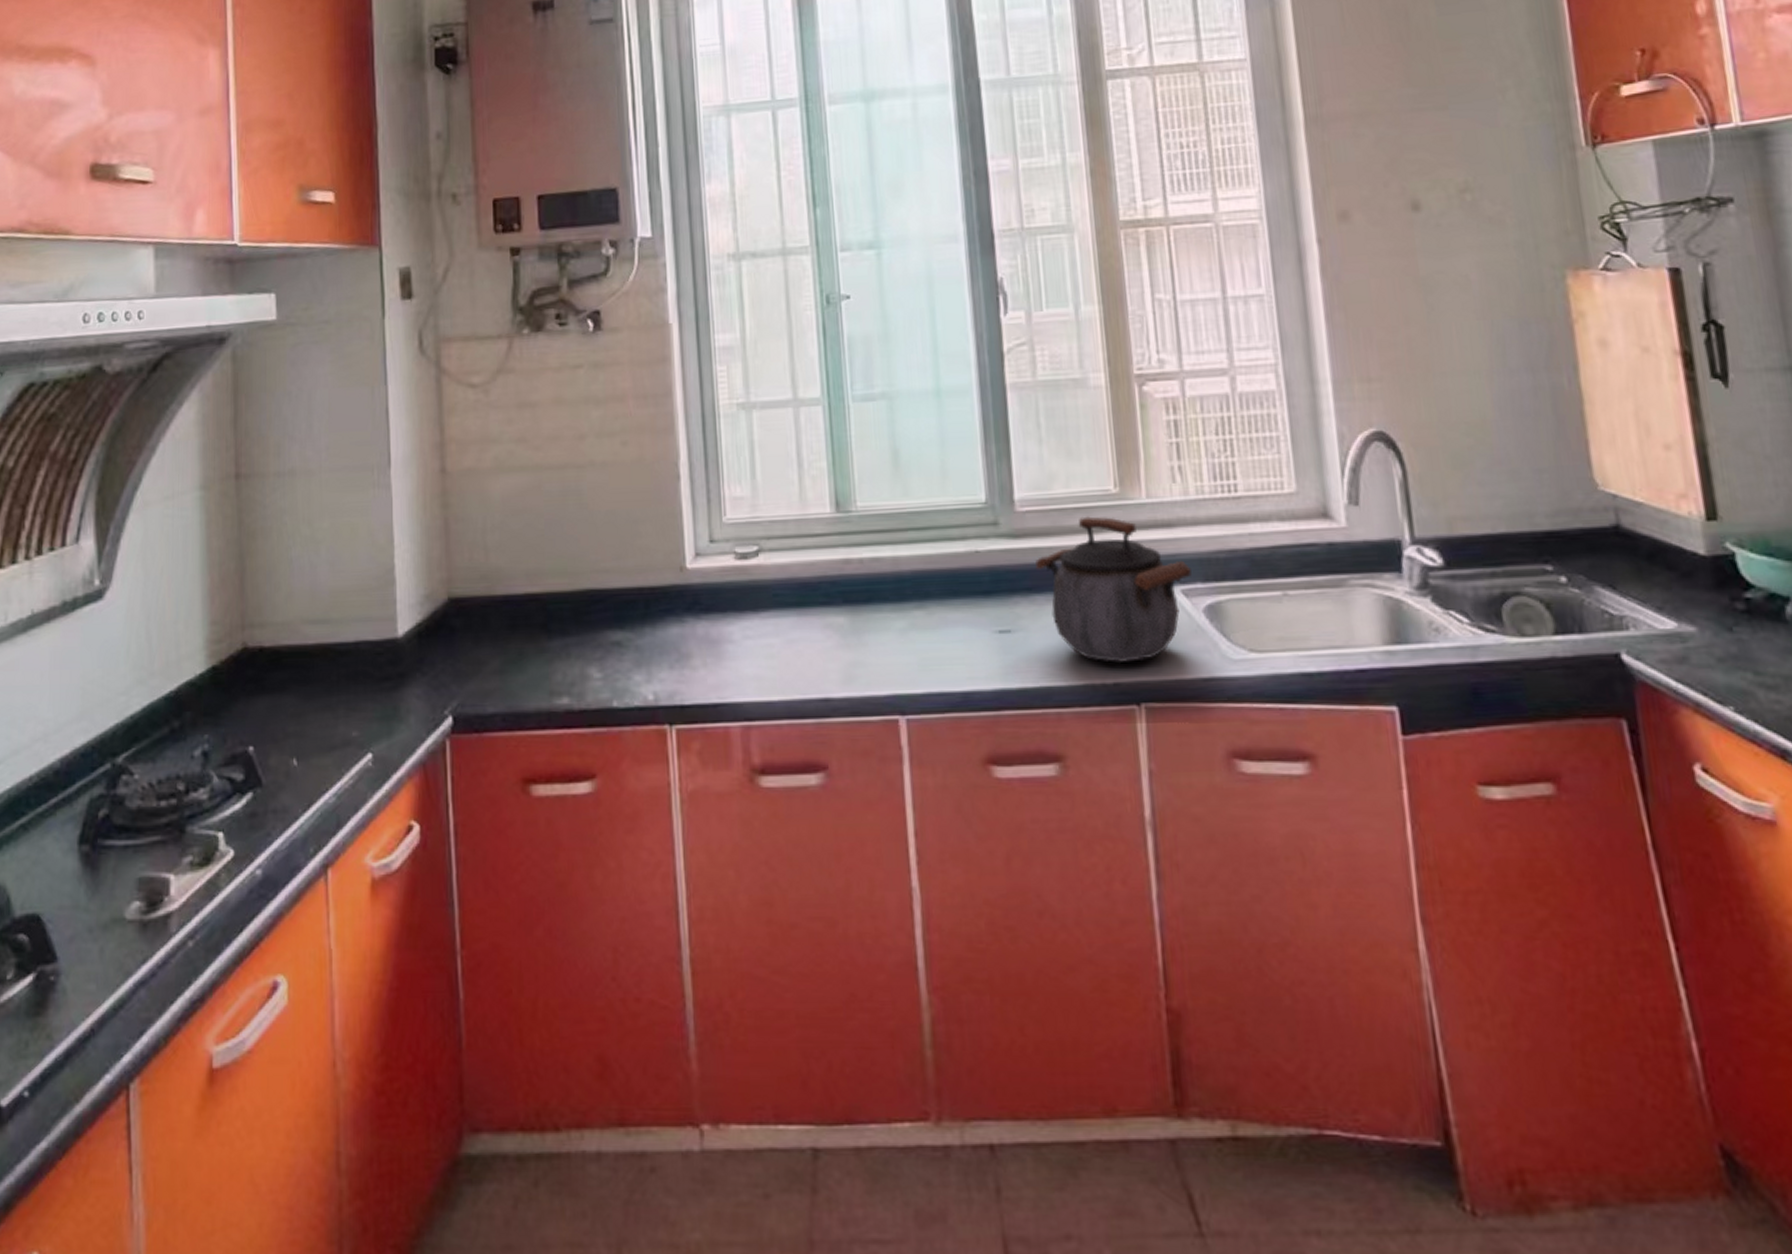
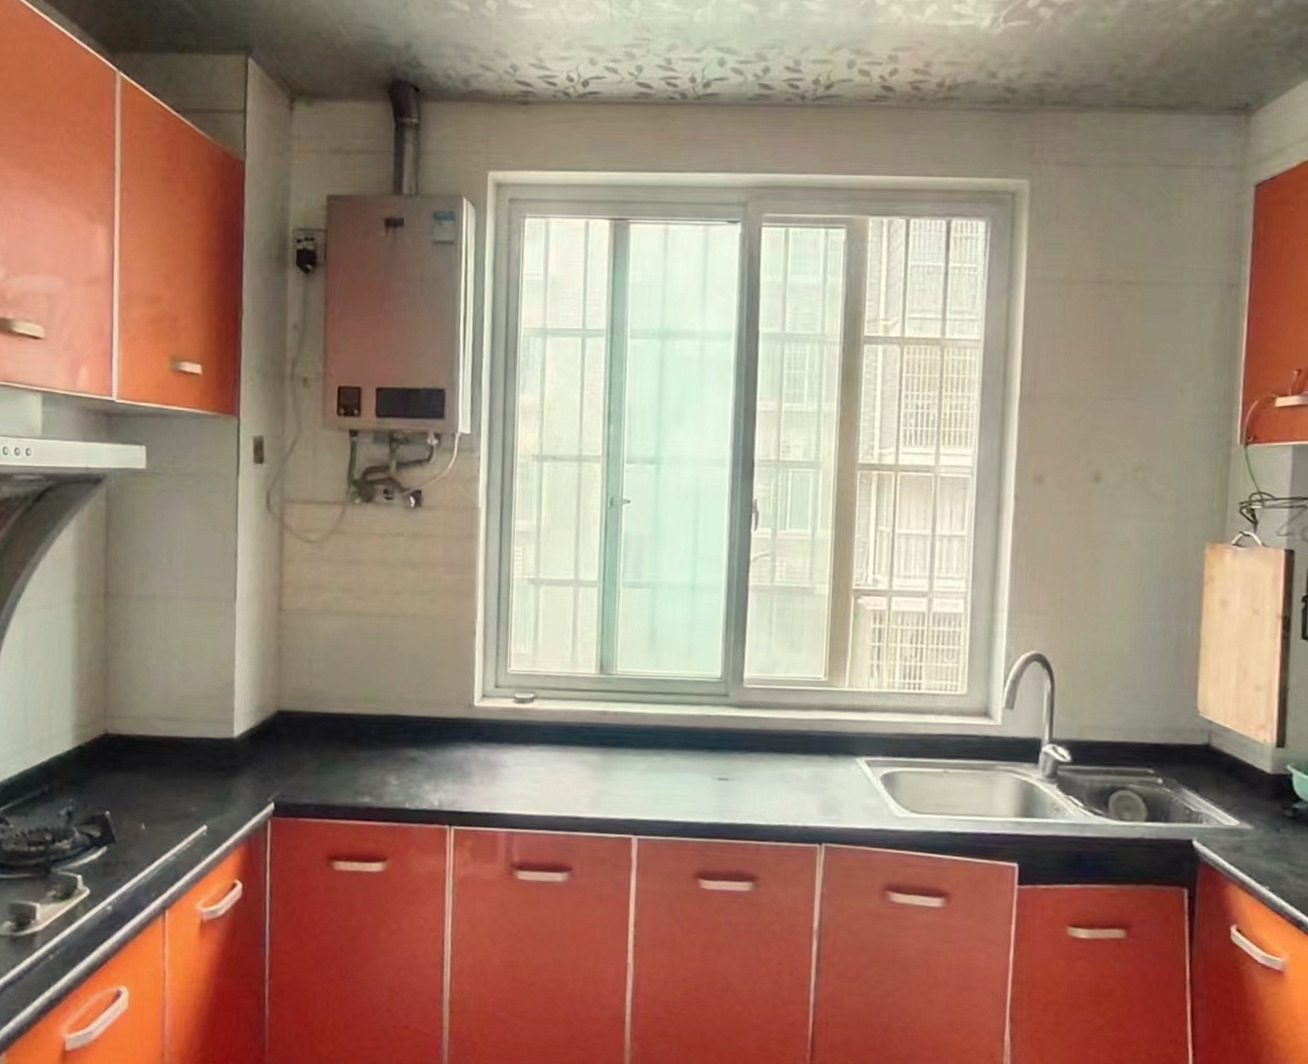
kettle: present [1035,516,1192,664] -> none [754,697,876,812]

